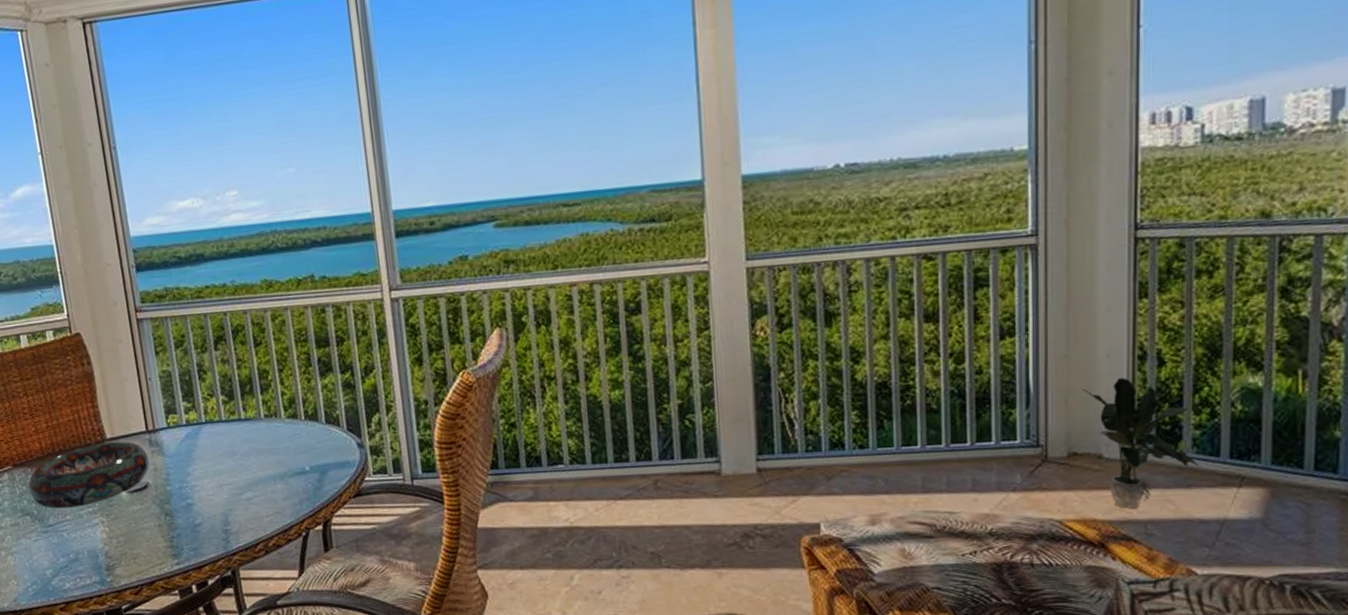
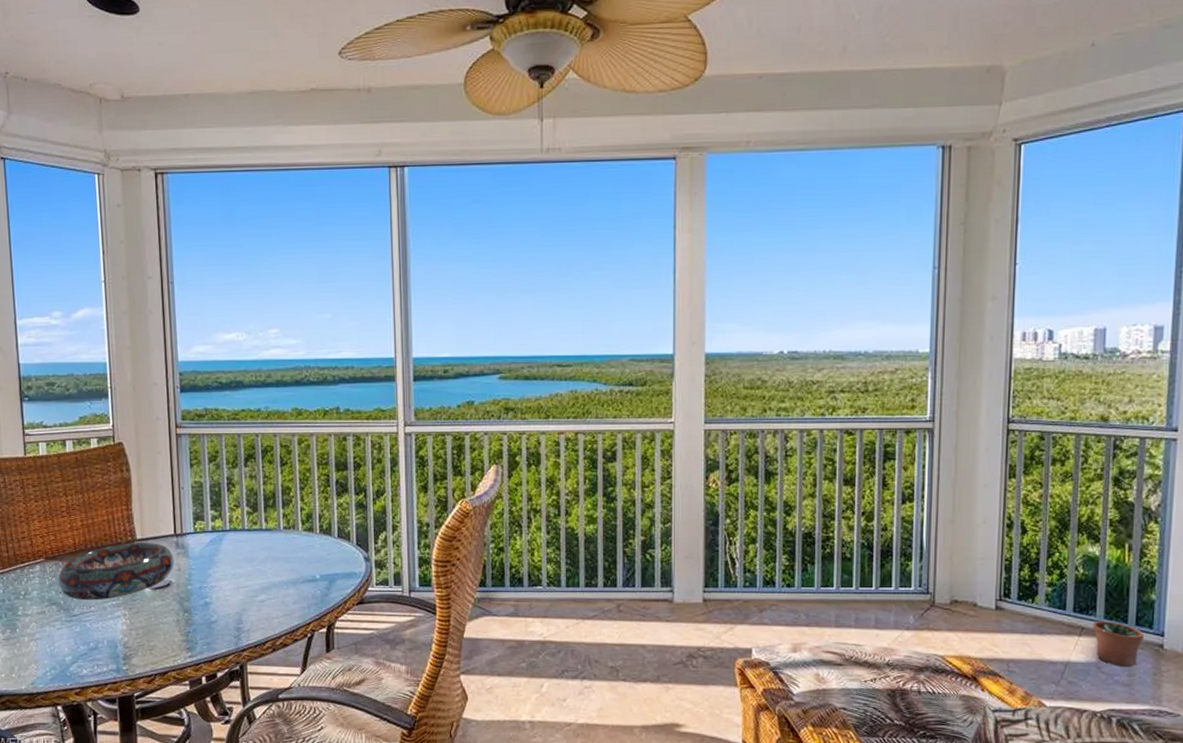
potted plant: present [1081,378,1200,509] -> none [963,541,1051,649]
planter: none [1255,466,1326,523] -> present [1092,620,1144,668]

